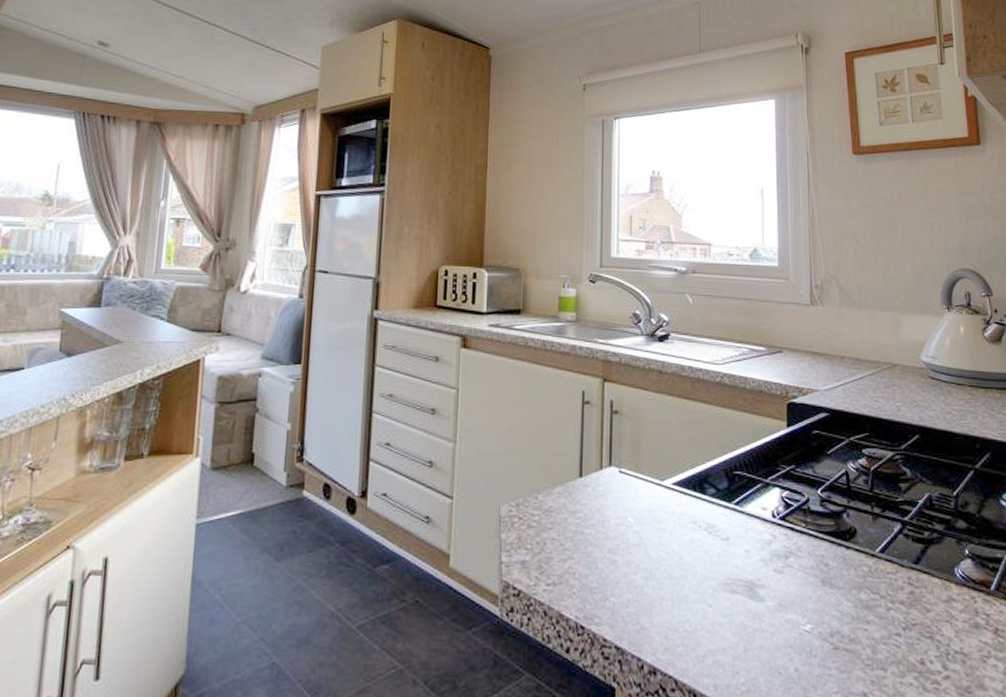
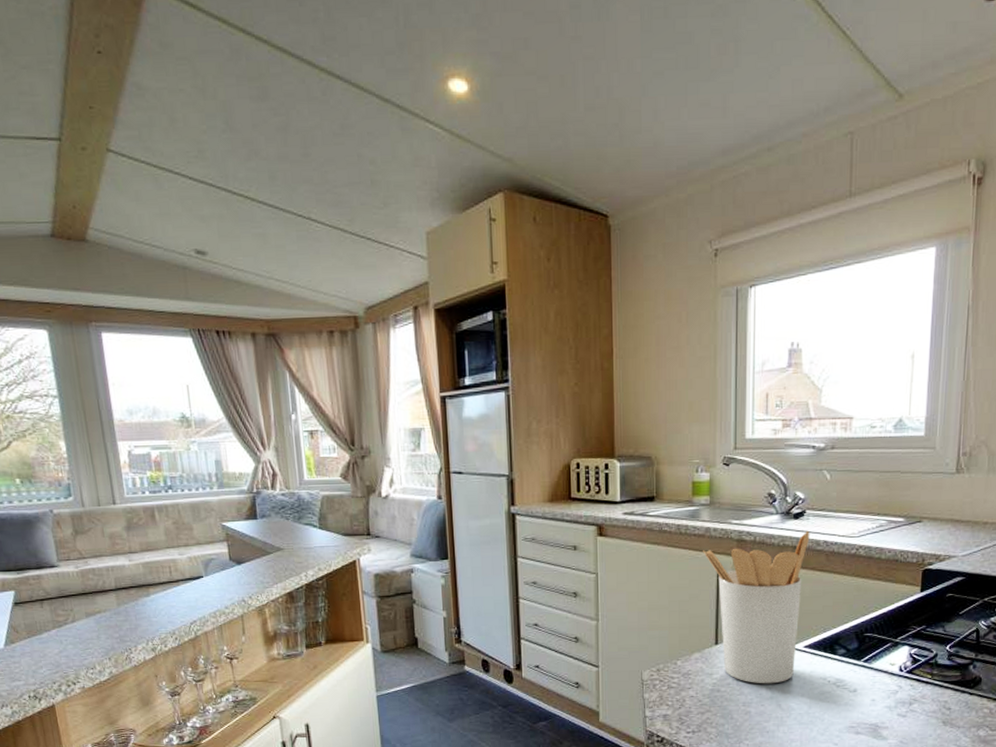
utensil holder: none [568,354,675,527] -> present [703,530,810,684]

